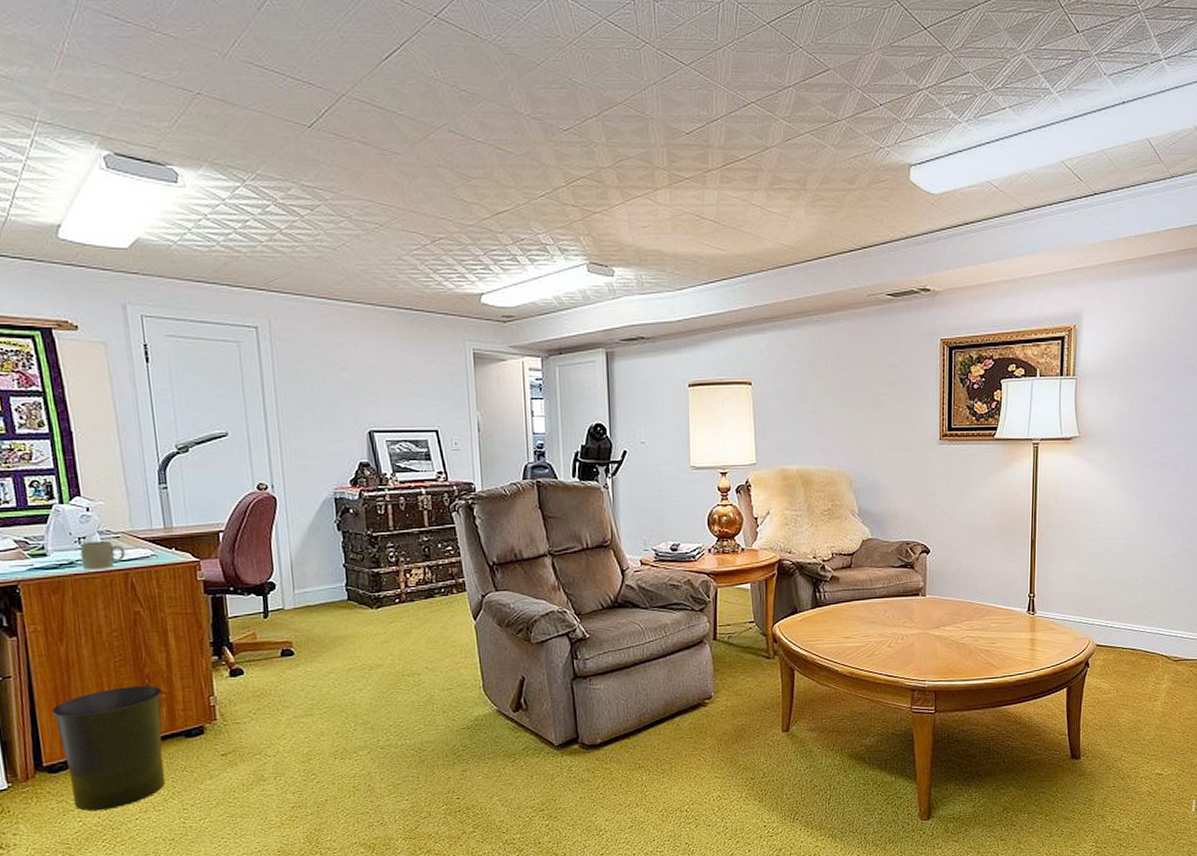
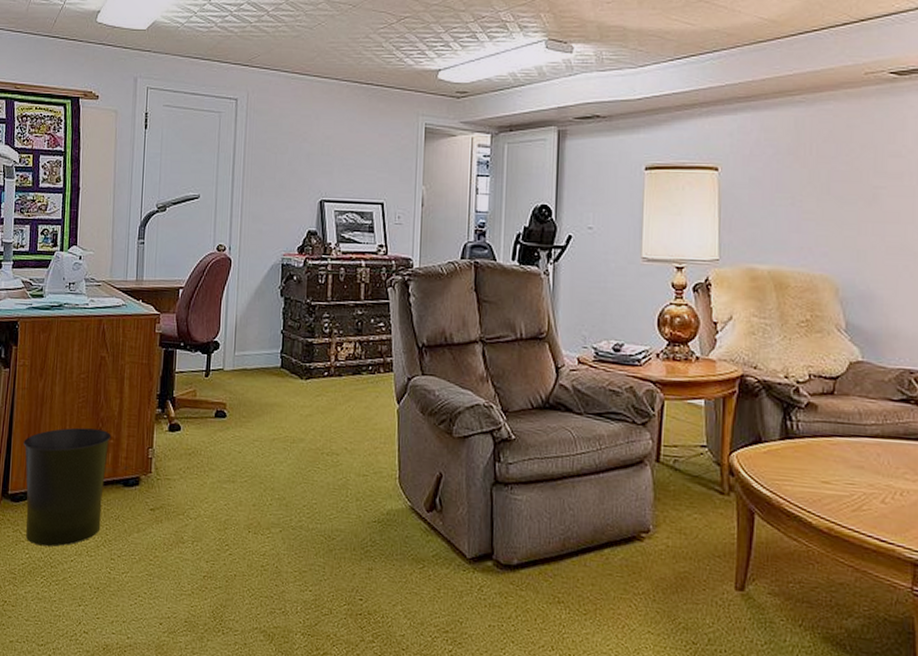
mug: present [80,541,125,570] -> none [68,287,102,315]

